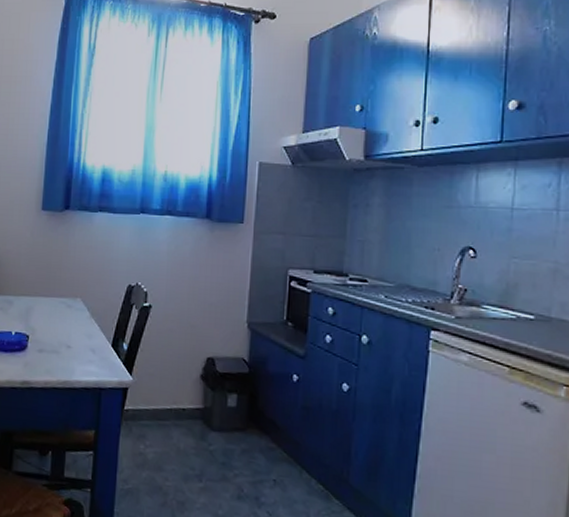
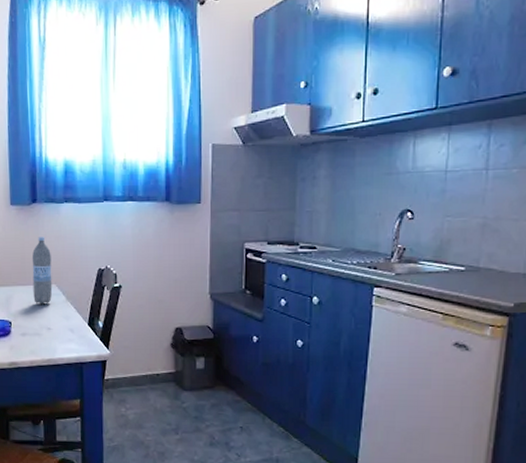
water bottle: none [55,246,79,320] -> present [31,237,53,305]

